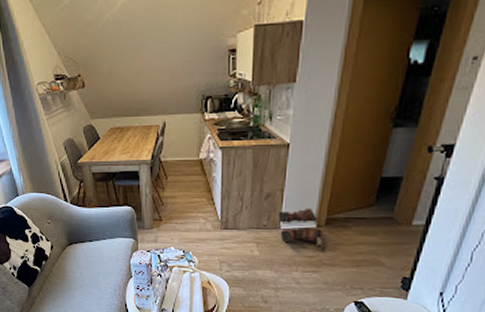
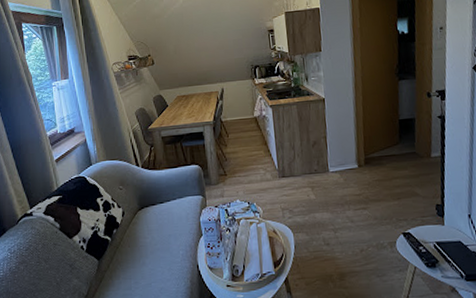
boots: present [278,208,323,251] -> none [325,150,367,189]

